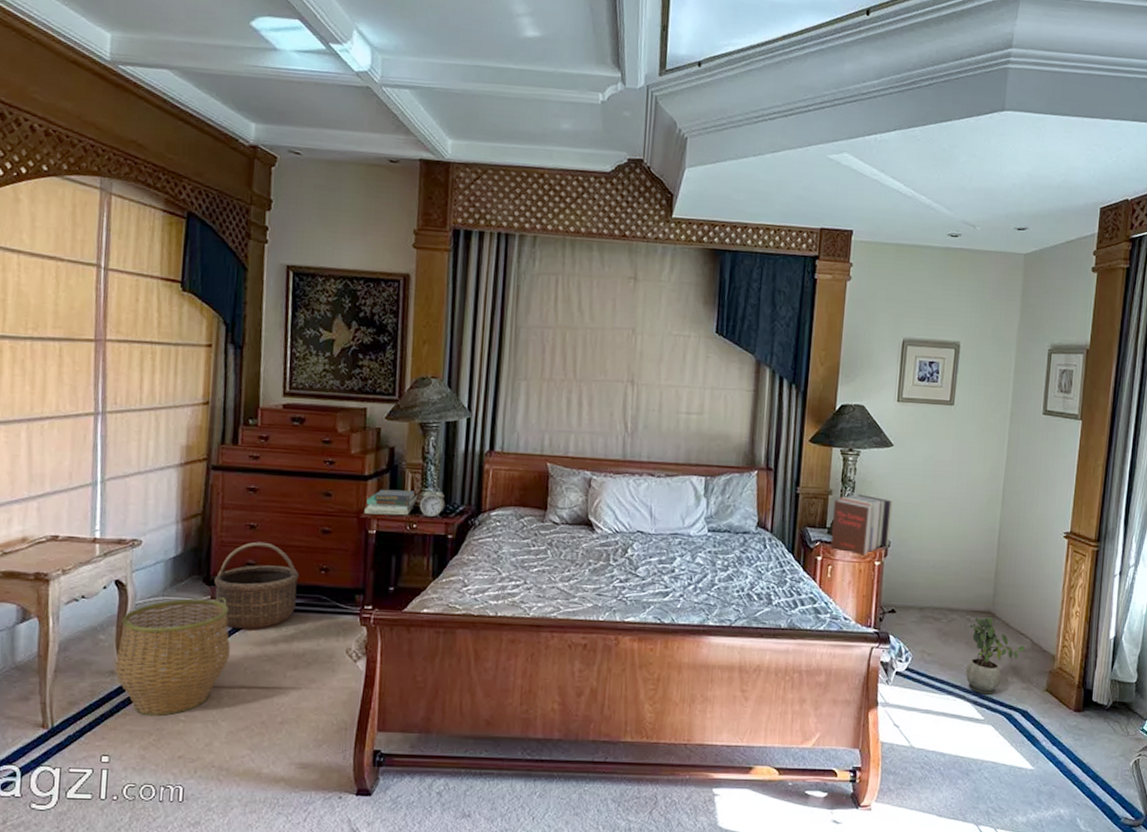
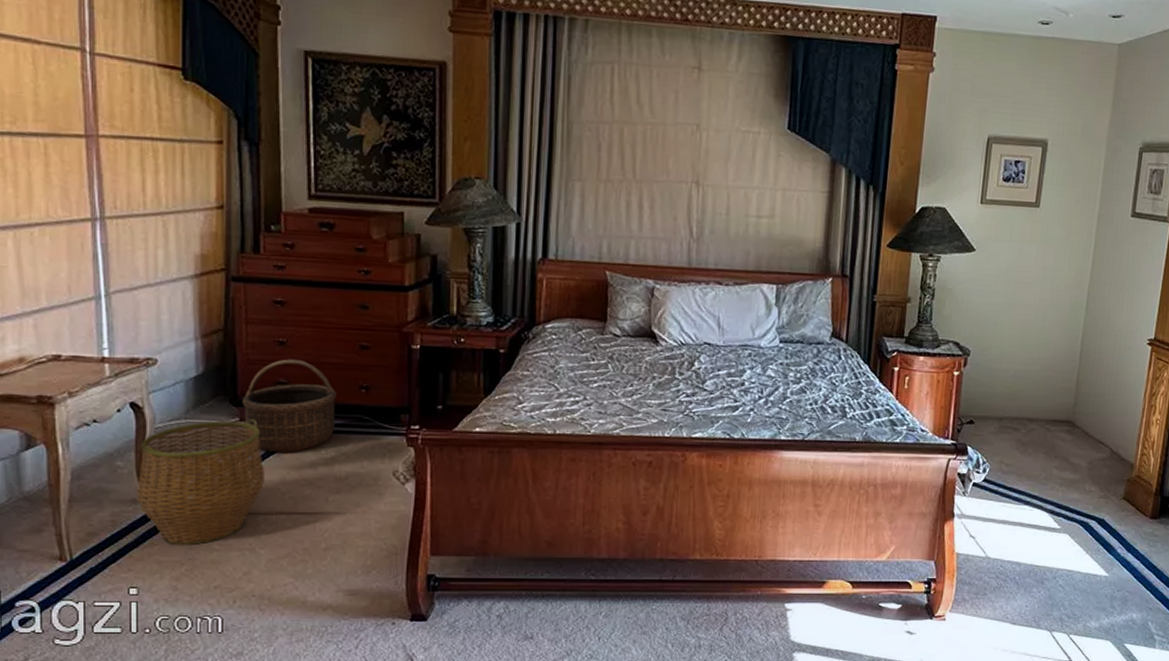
books: present [364,489,418,516] -> none [406,300,465,329]
alarm clock: present [419,486,446,517] -> none [466,297,496,330]
books: present [830,493,893,557] -> none [907,301,974,367]
potted plant: present [966,615,1026,695] -> none [1043,425,1105,504]

